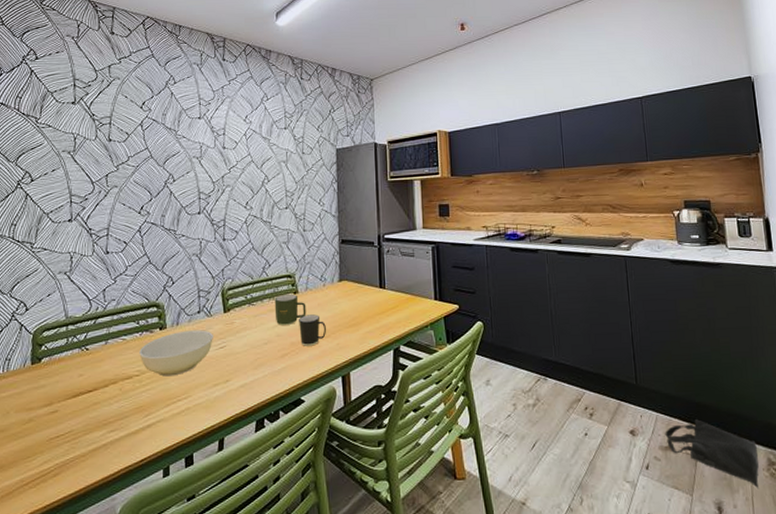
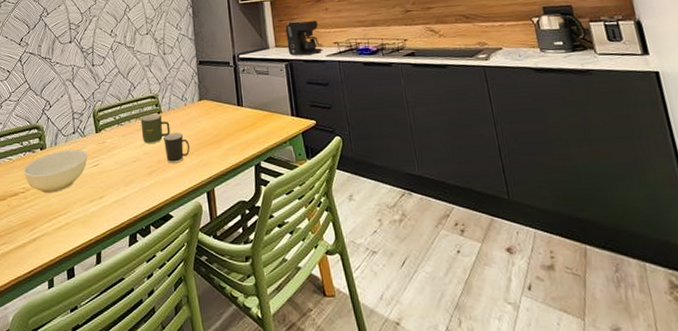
coffee maker: none [434,202,470,239] -> present [285,20,322,56]
tote bag: present [665,419,759,488] -> none [545,237,661,314]

